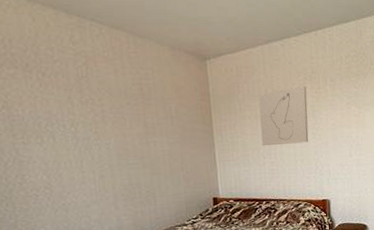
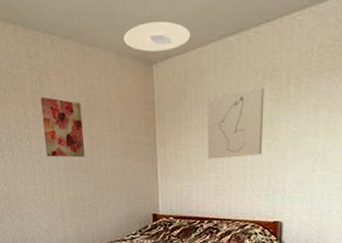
wall art: none [88,83,140,144] -> present [41,97,86,158]
ceiling light: none [176,23,240,49] -> present [124,21,191,52]

